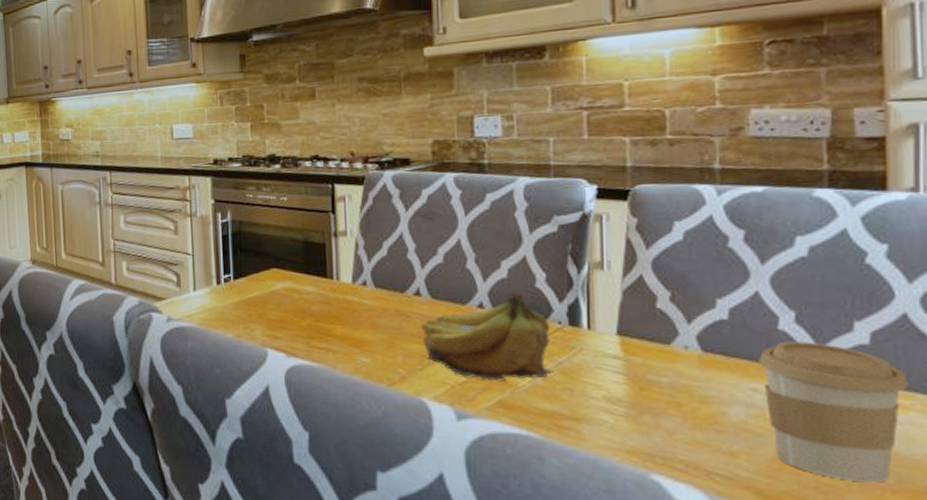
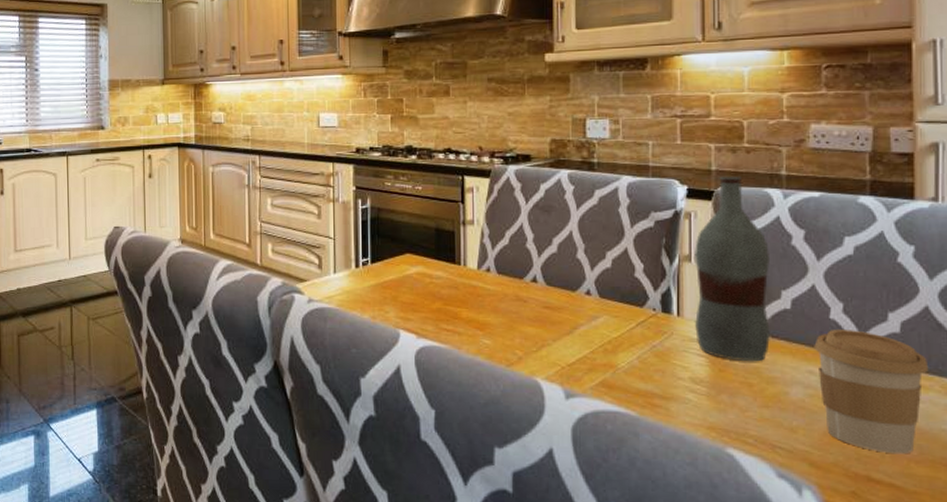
fruit: present [421,291,554,382] -> none [536,280,649,363]
bottle: none [607,171,703,379] -> present [695,175,770,362]

